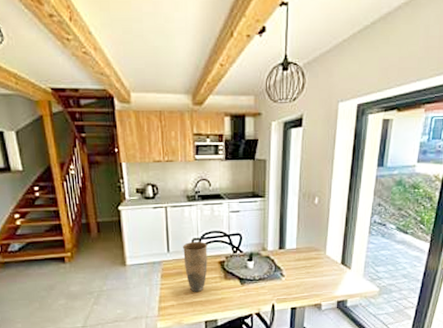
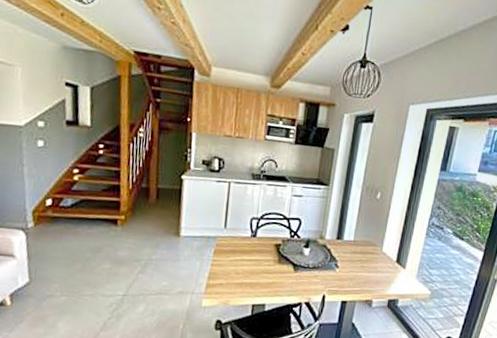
vase: present [183,241,208,292] -> none [239,220,266,273]

